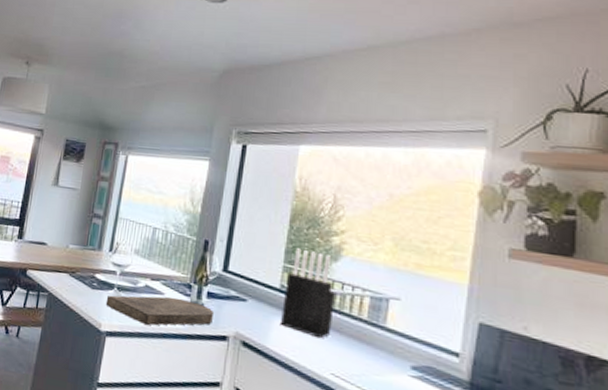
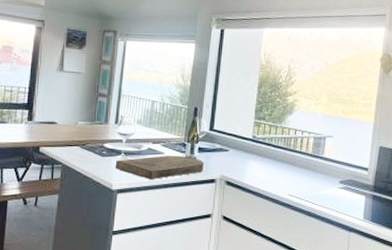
knife block: present [281,248,337,339] -> none [254,107,292,171]

